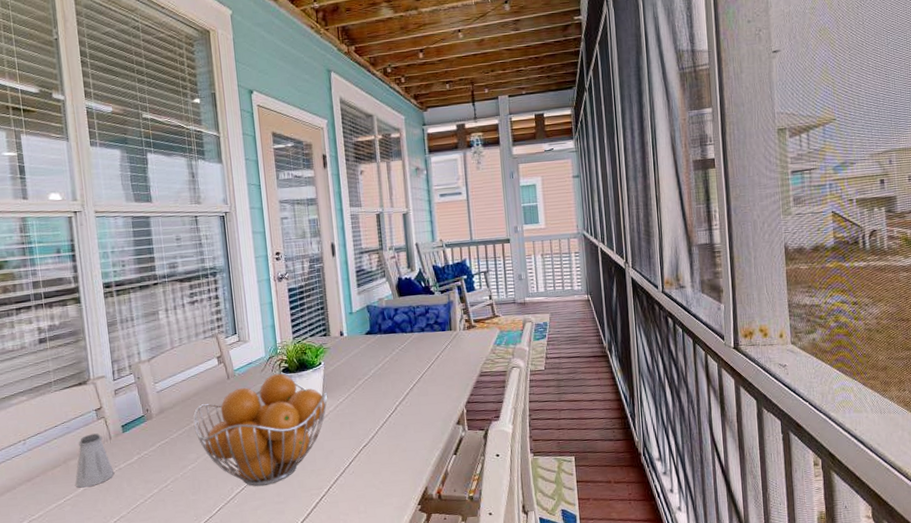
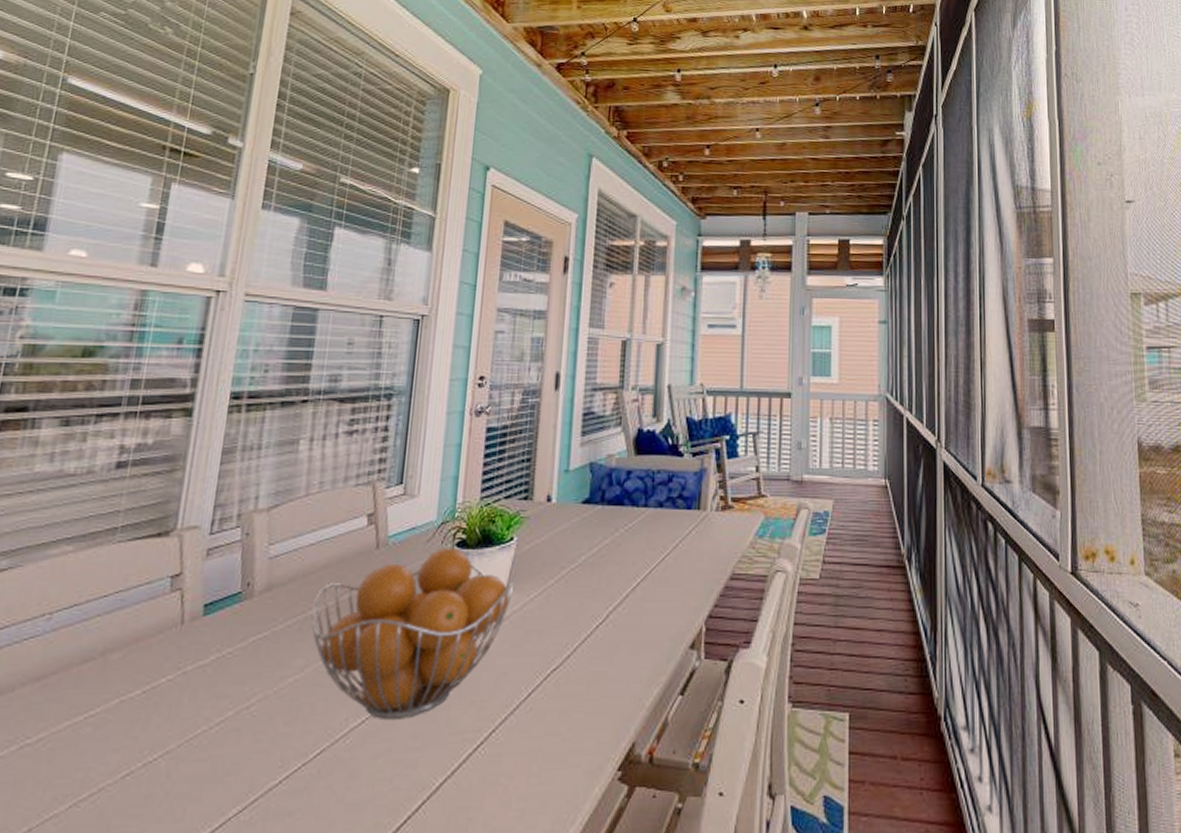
saltshaker: present [75,433,115,488] -> none [109,613,175,698]

